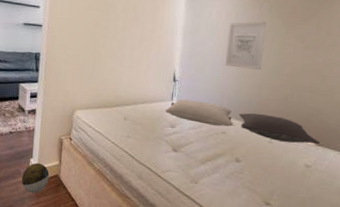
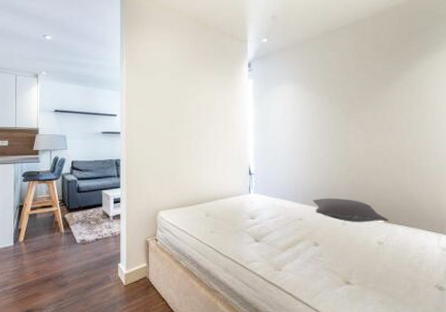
decorative ball: present [21,162,50,194] -> none [111,267,138,298]
pillow: present [165,99,234,127] -> none [244,191,309,213]
wall art: present [225,21,266,70] -> none [295,112,329,157]

